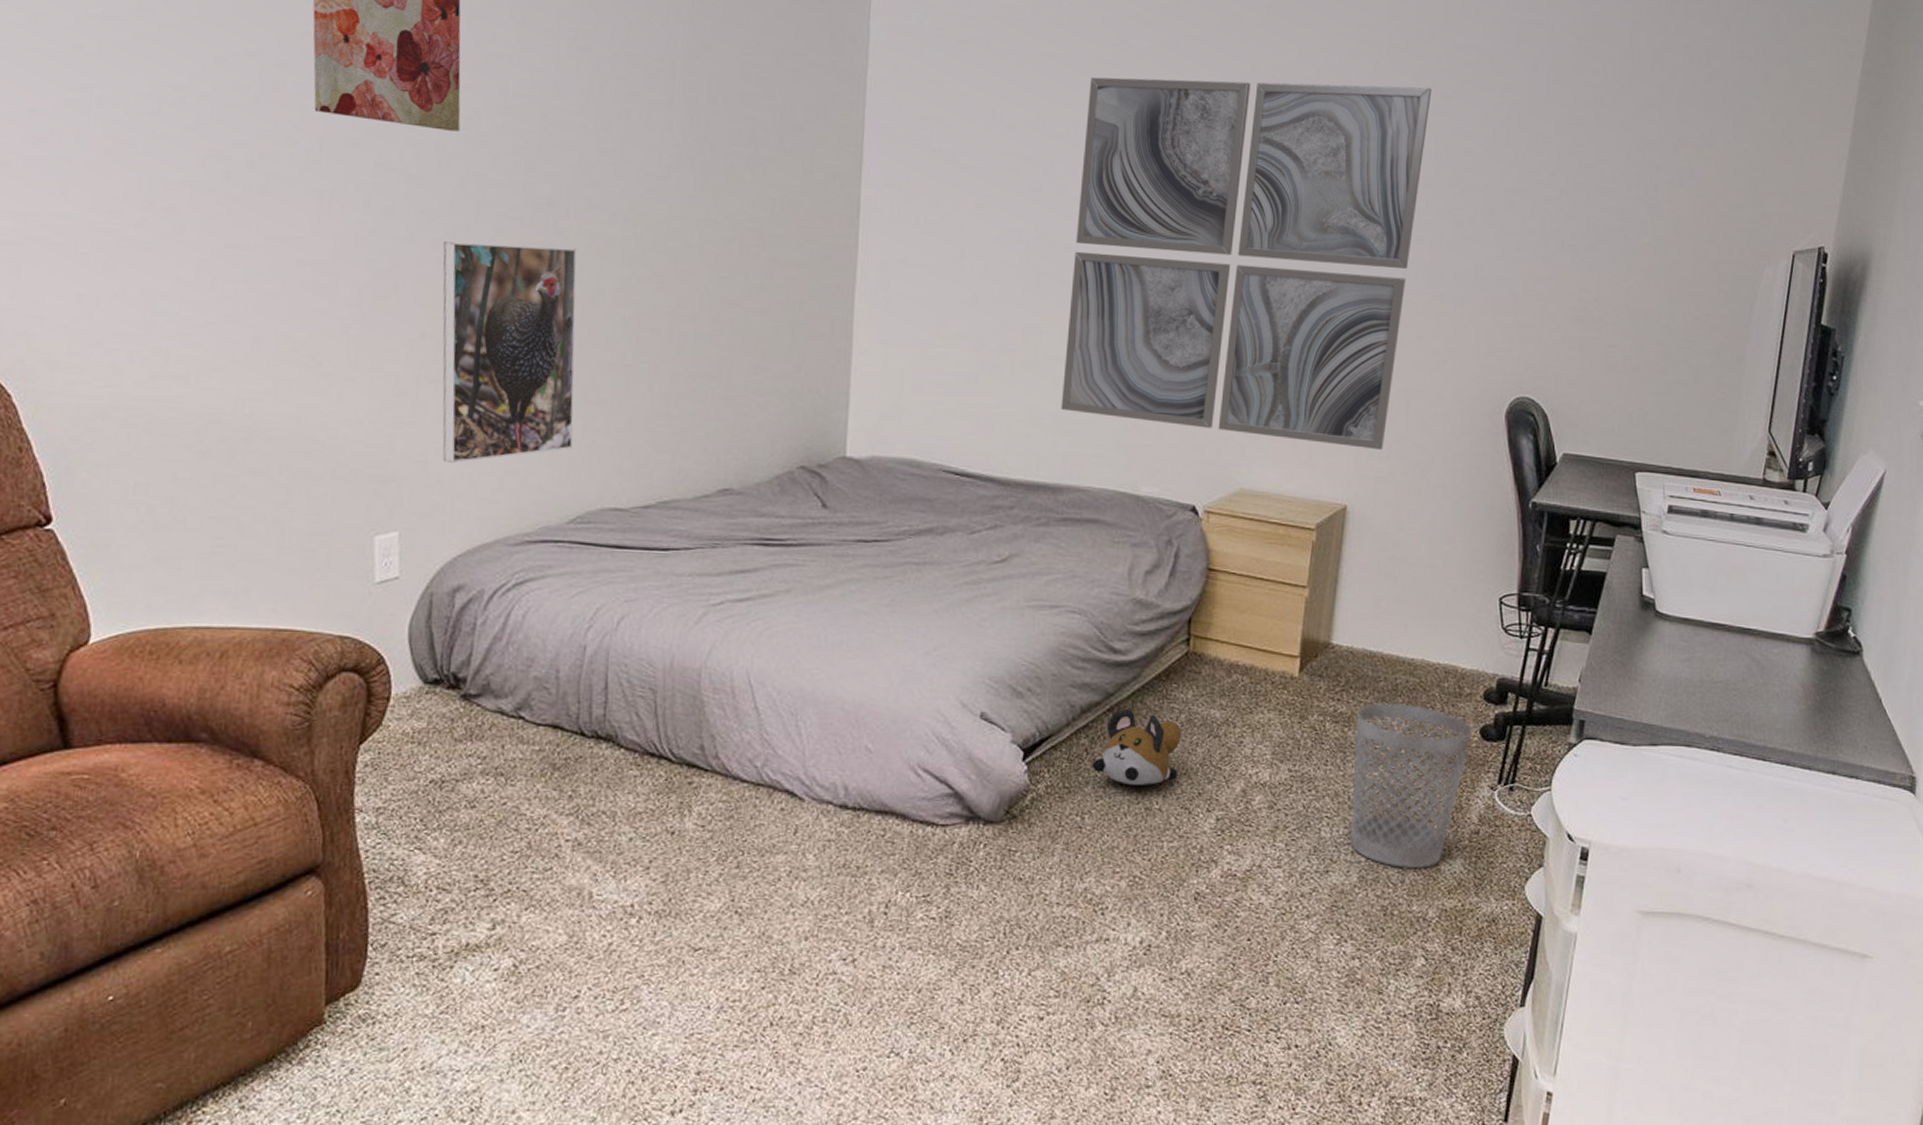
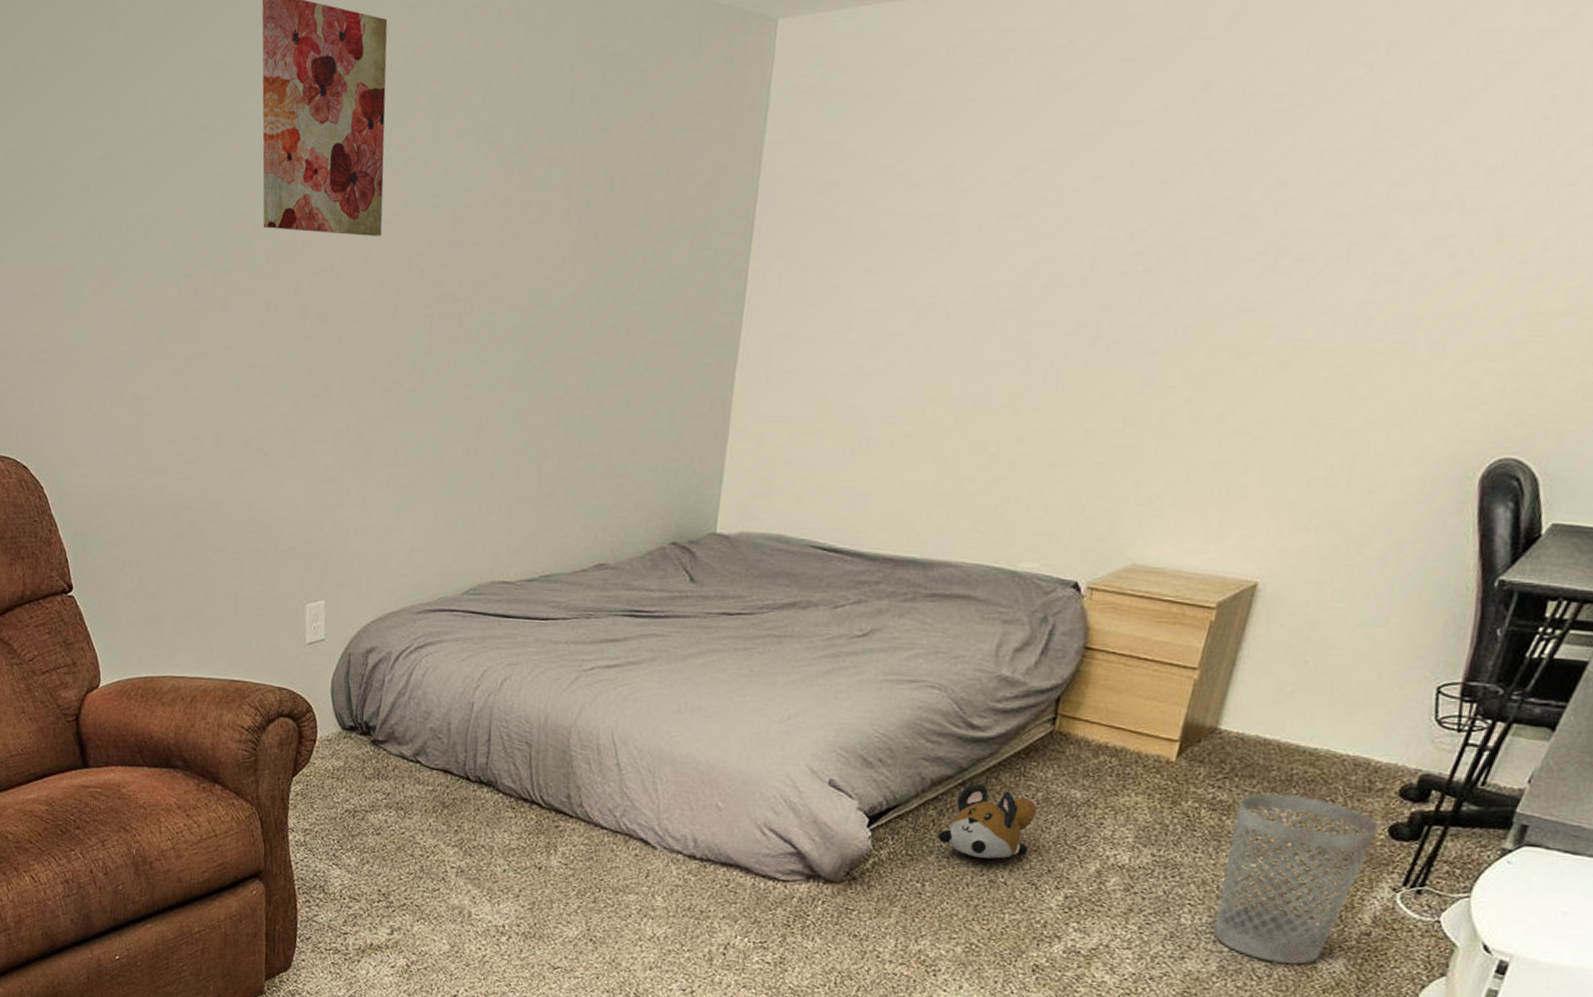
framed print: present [442,241,577,463] -> none [361,339,479,541]
wall art: present [1061,77,1432,451] -> none [940,89,1441,522]

